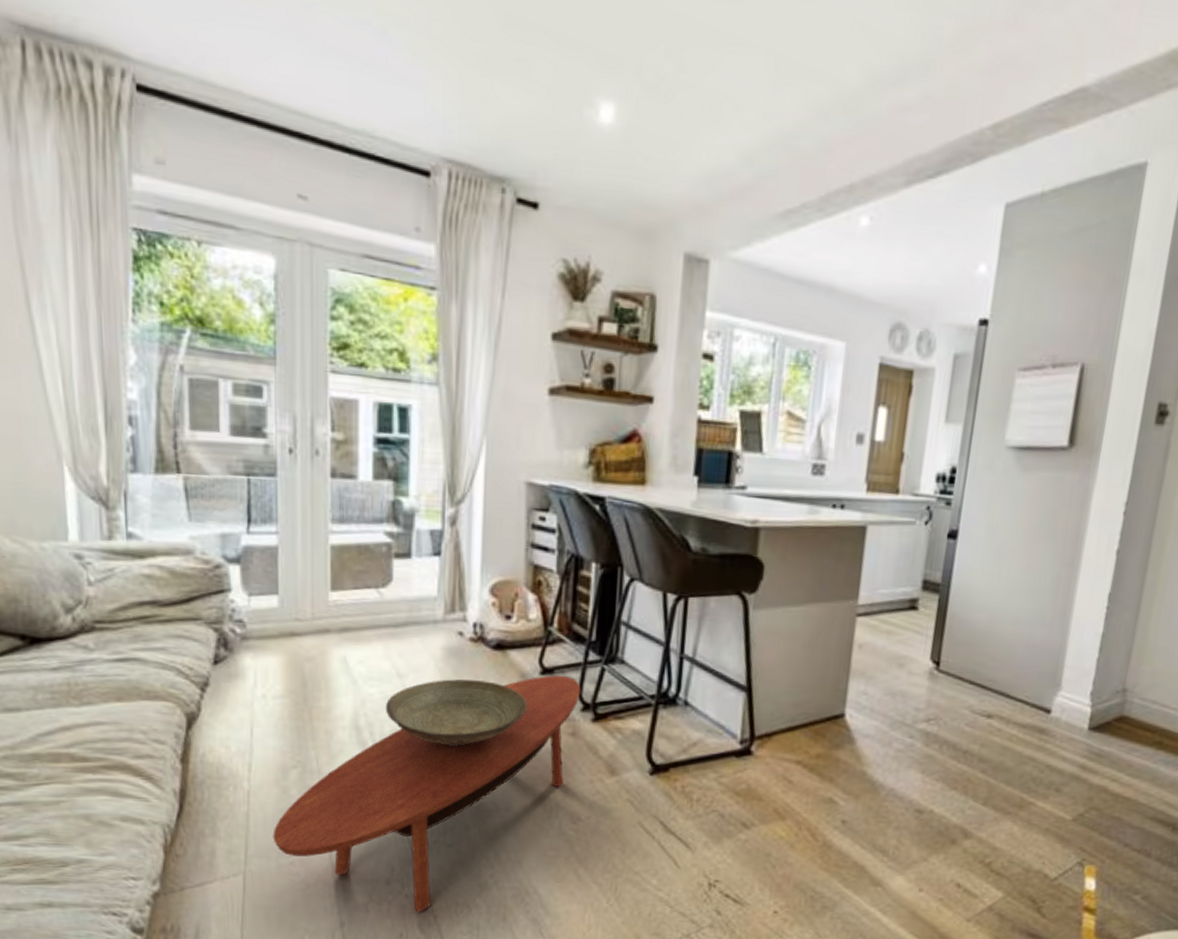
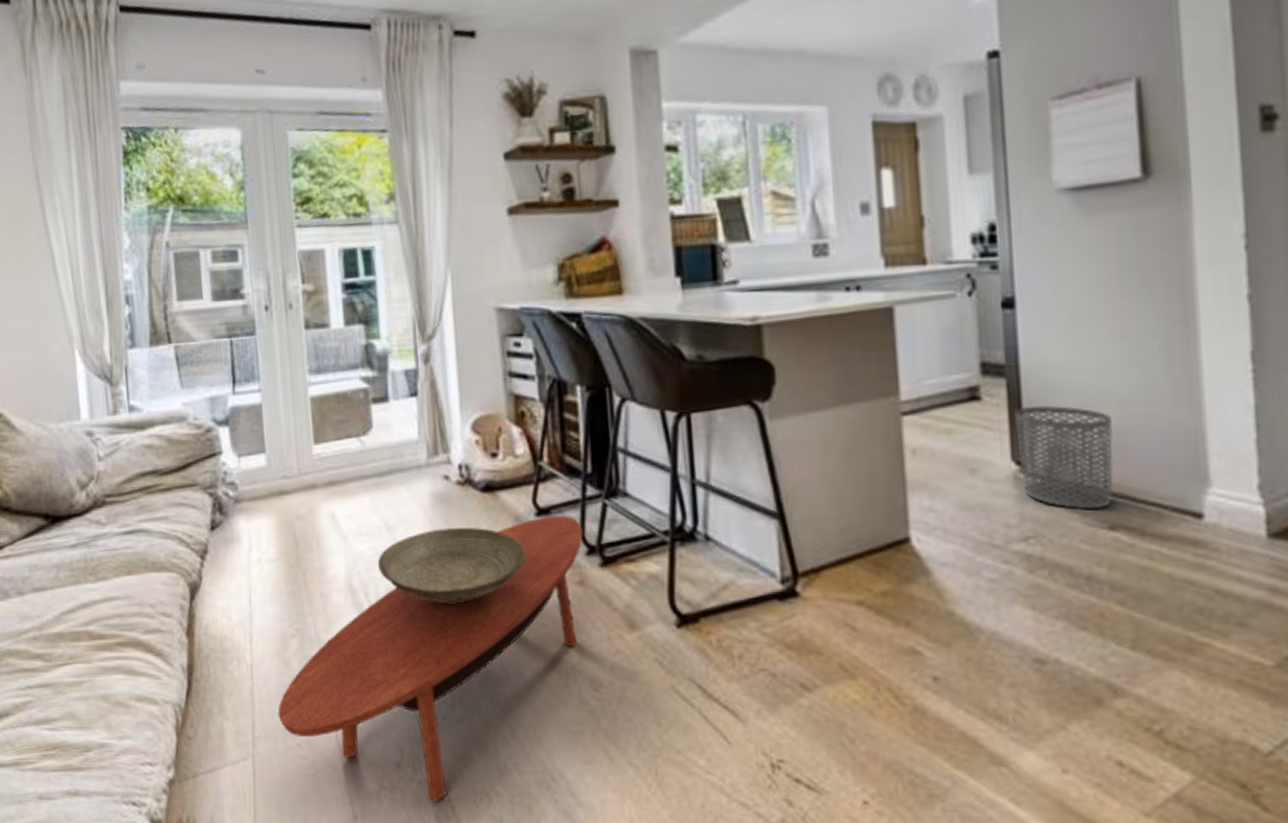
waste bin: none [934,619,1006,701] -> present [1014,405,1113,509]

